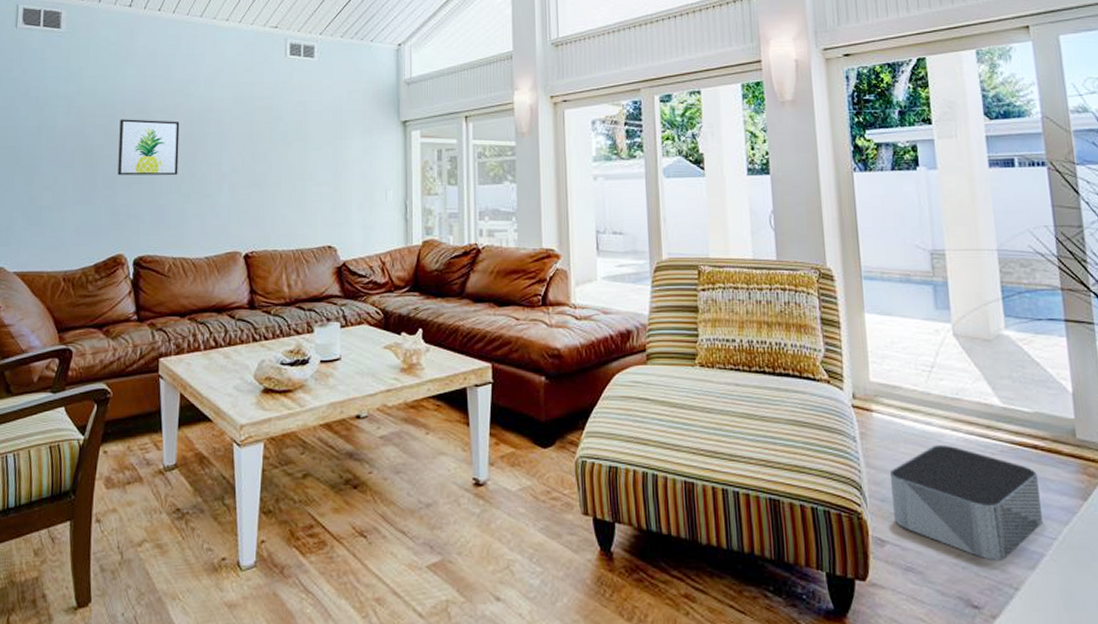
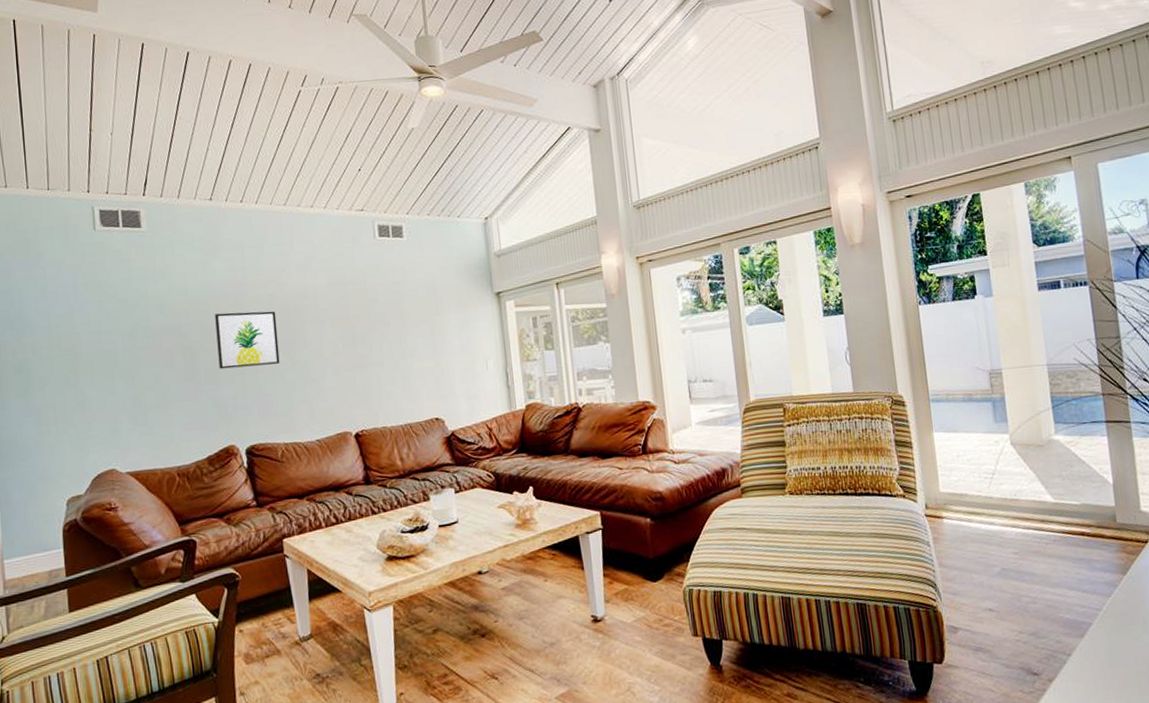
storage bin: present [890,444,1043,560] -> none [960,540,1090,634]

